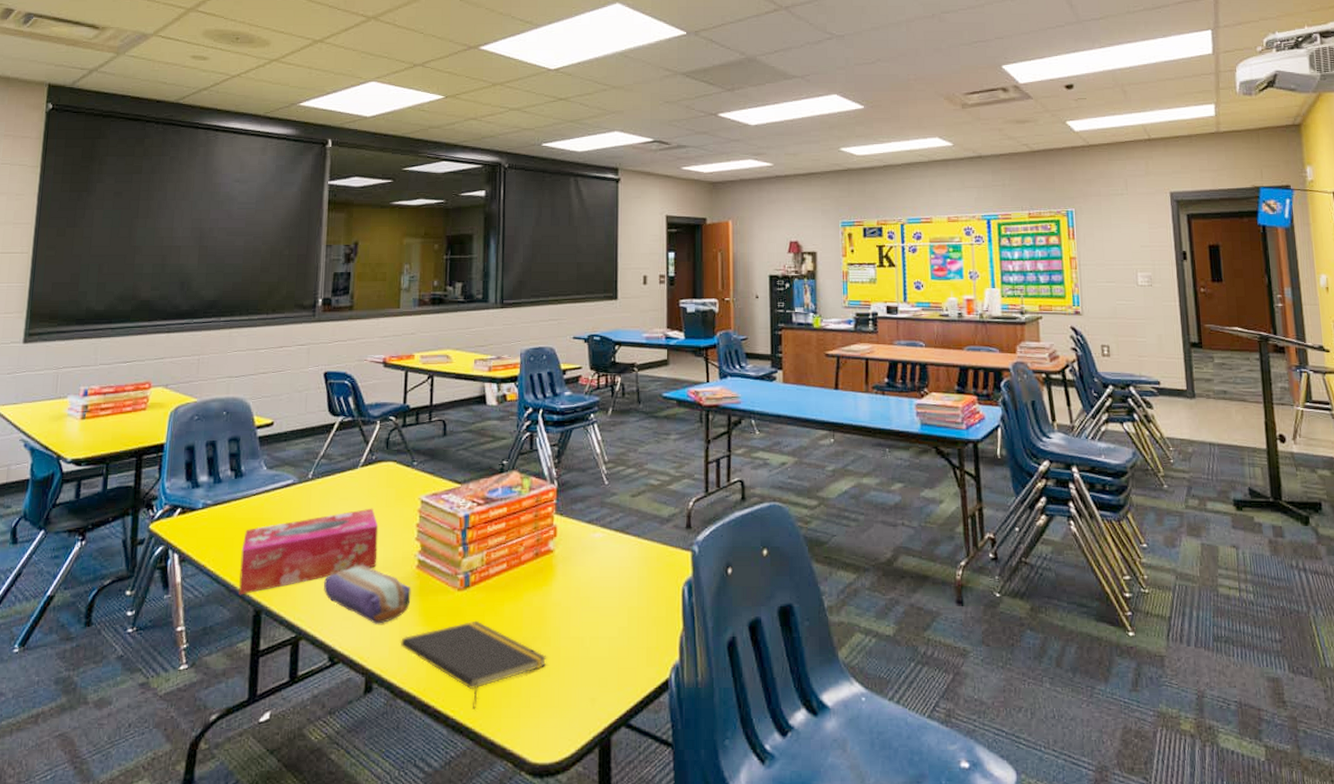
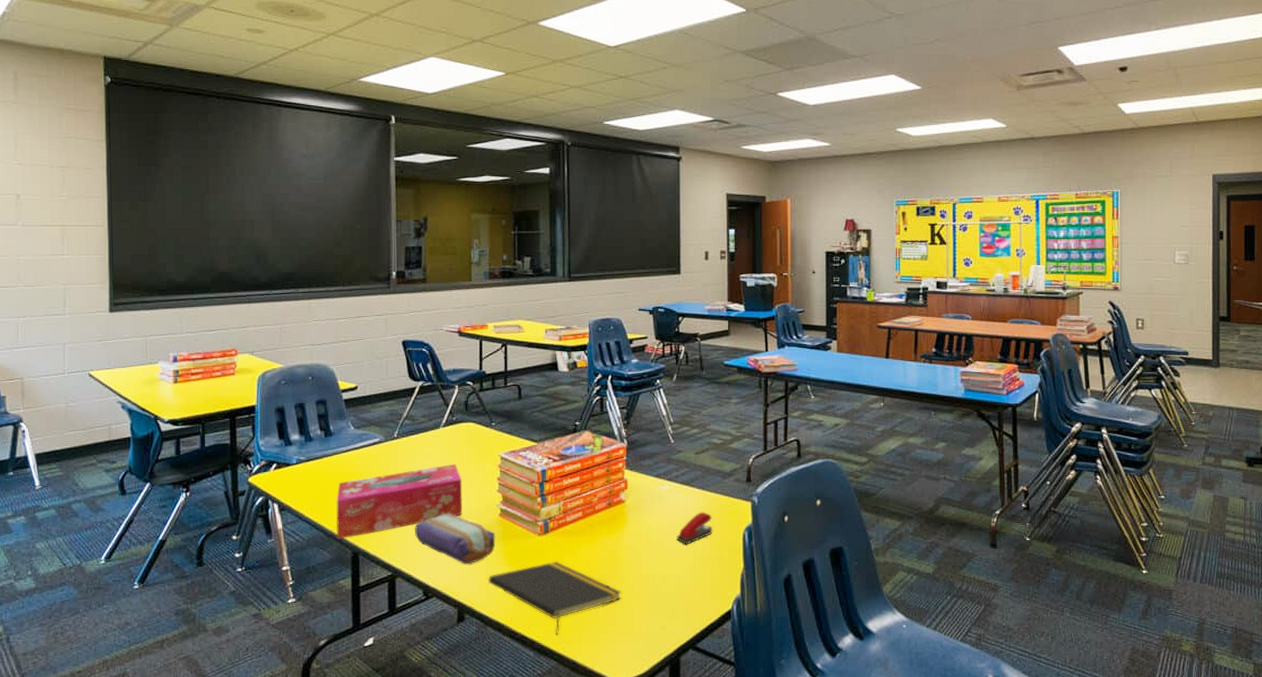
stapler: none [609,563,649,601] -> present [676,512,713,545]

